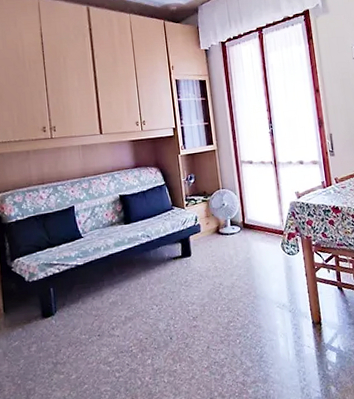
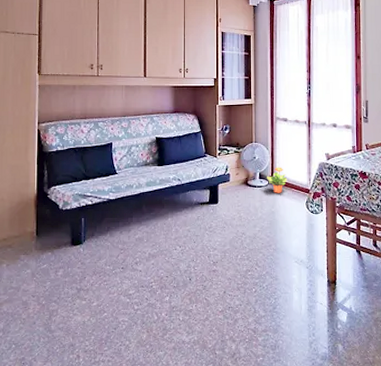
potted plant: none [238,211,260,239] -> present [267,167,288,193]

